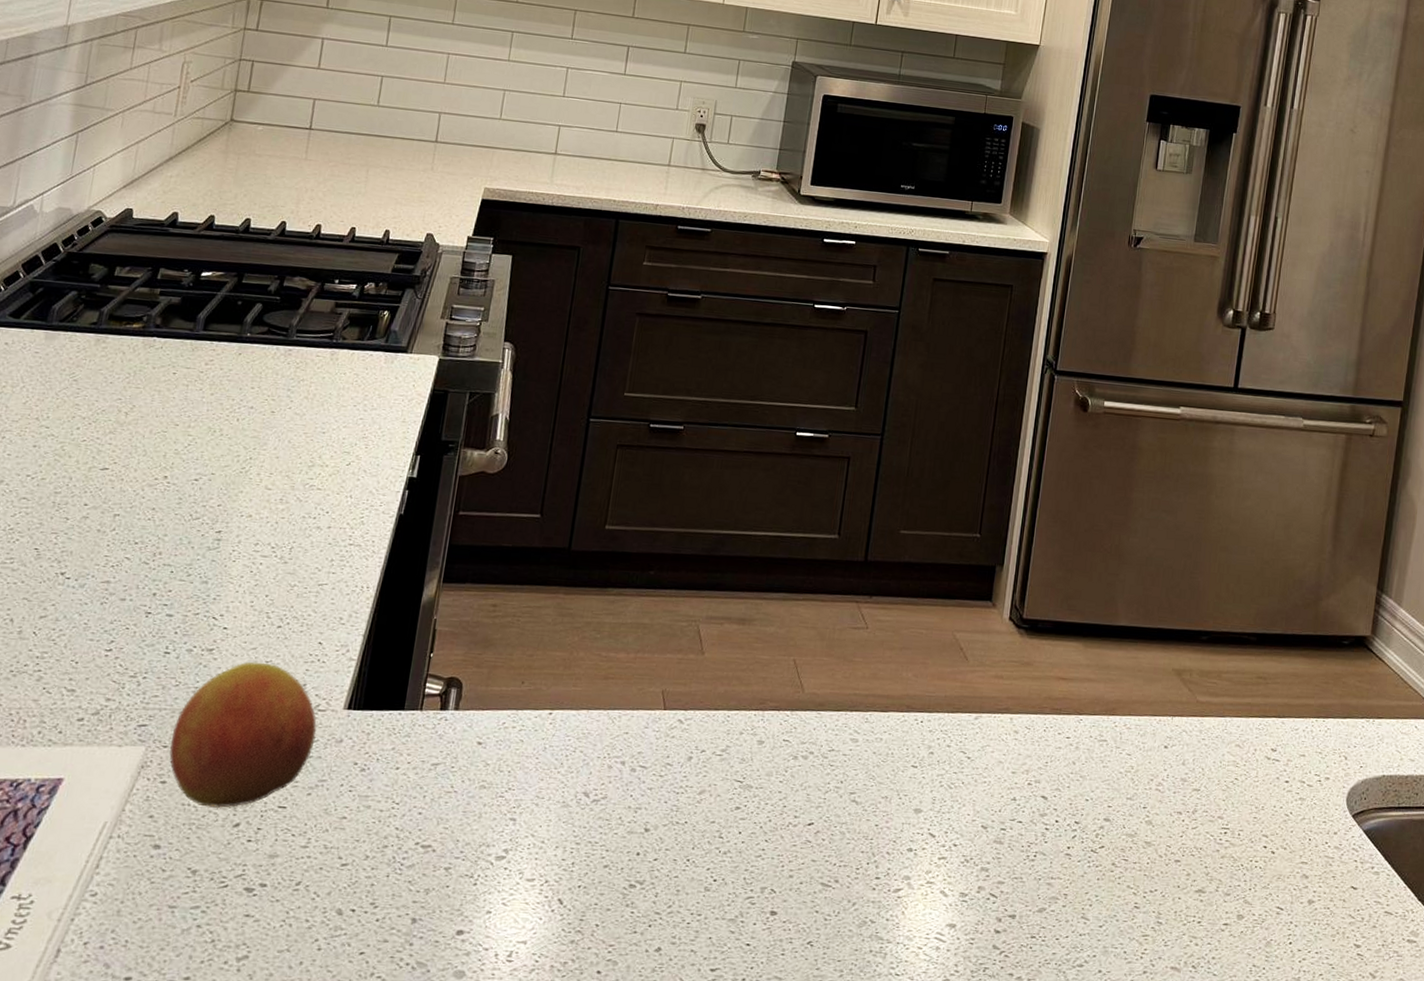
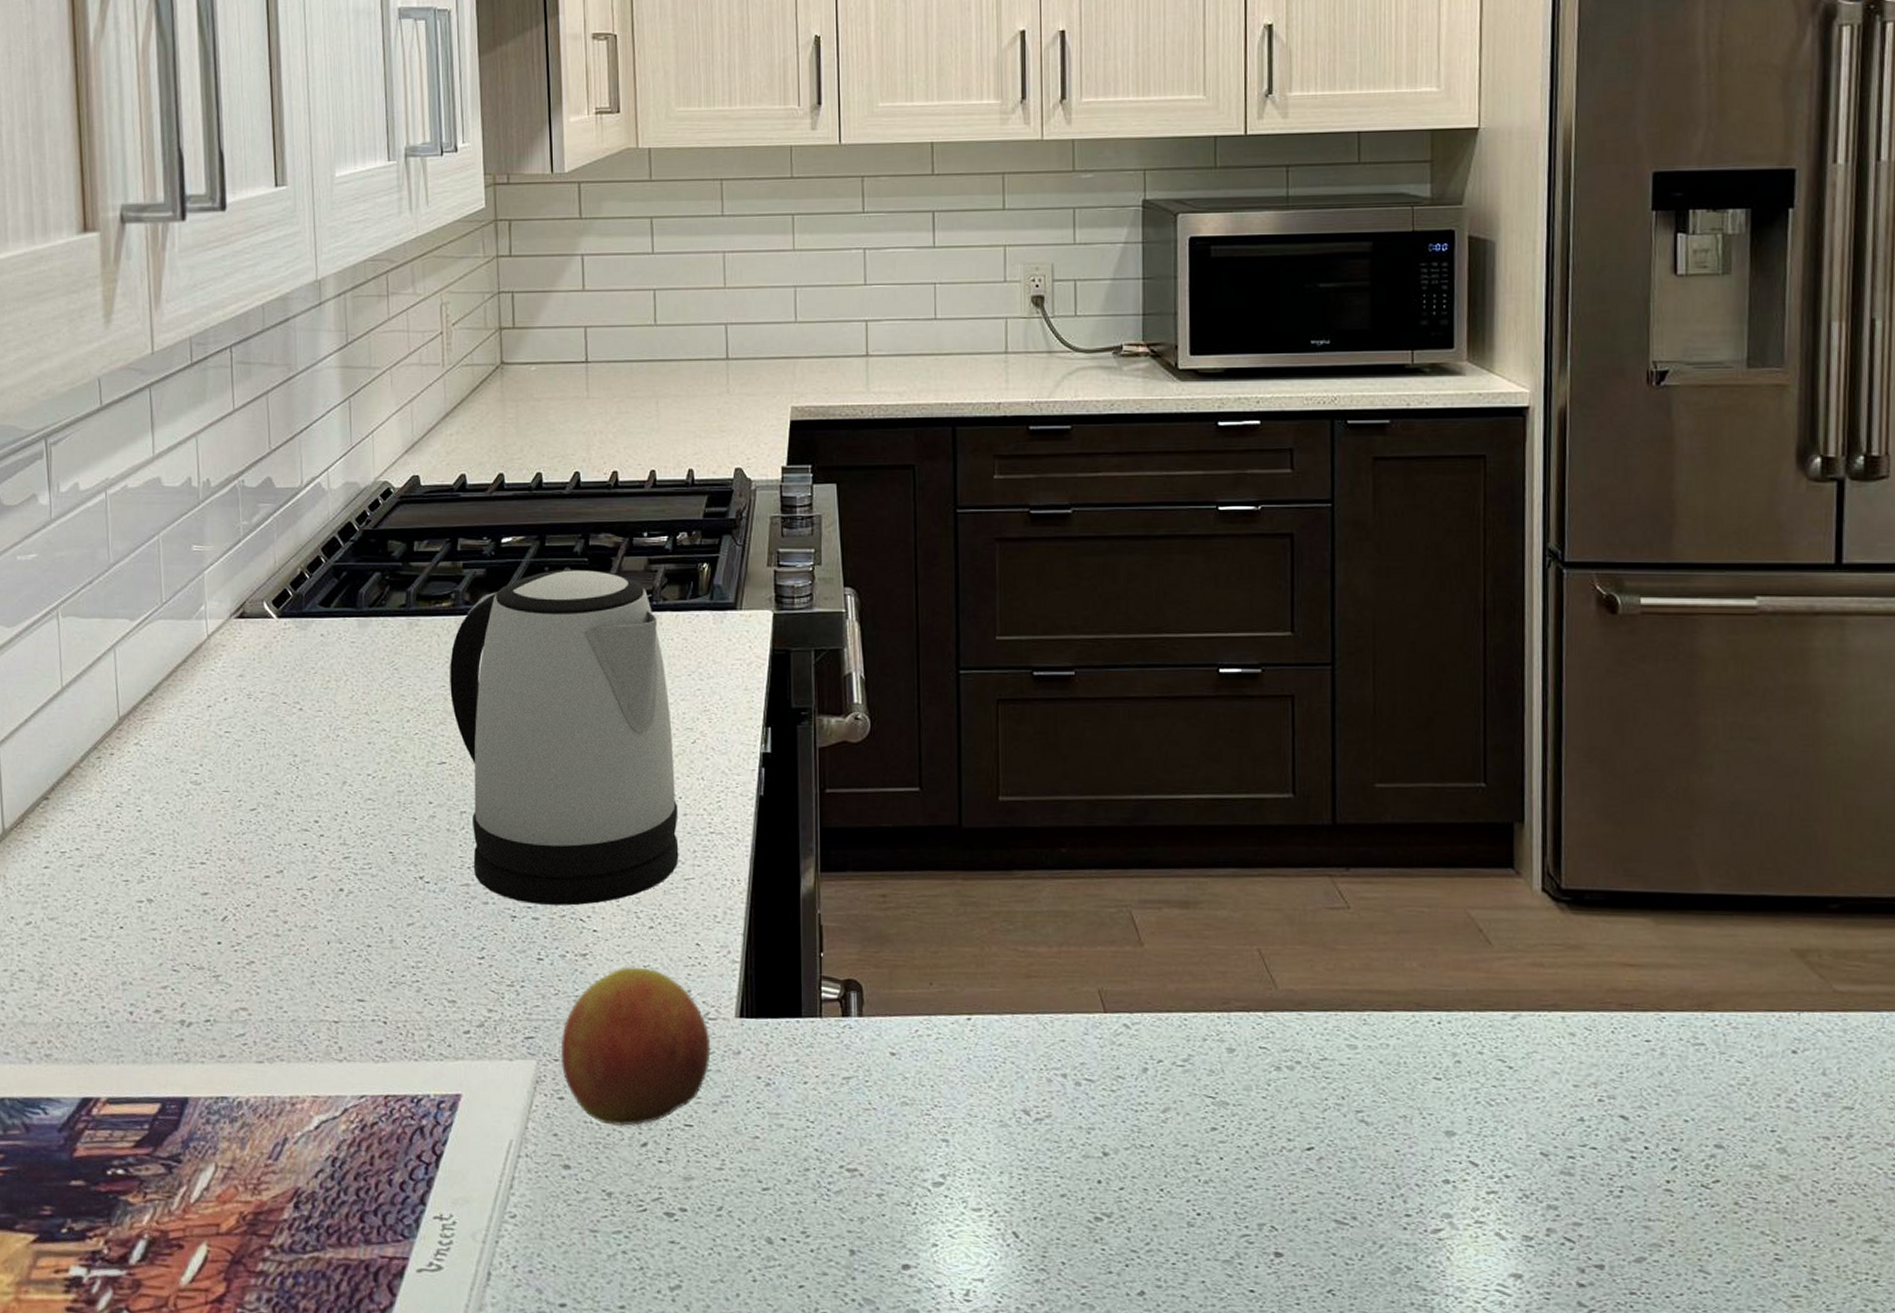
kettle: none [117,304,335,605] -> present [450,568,679,906]

